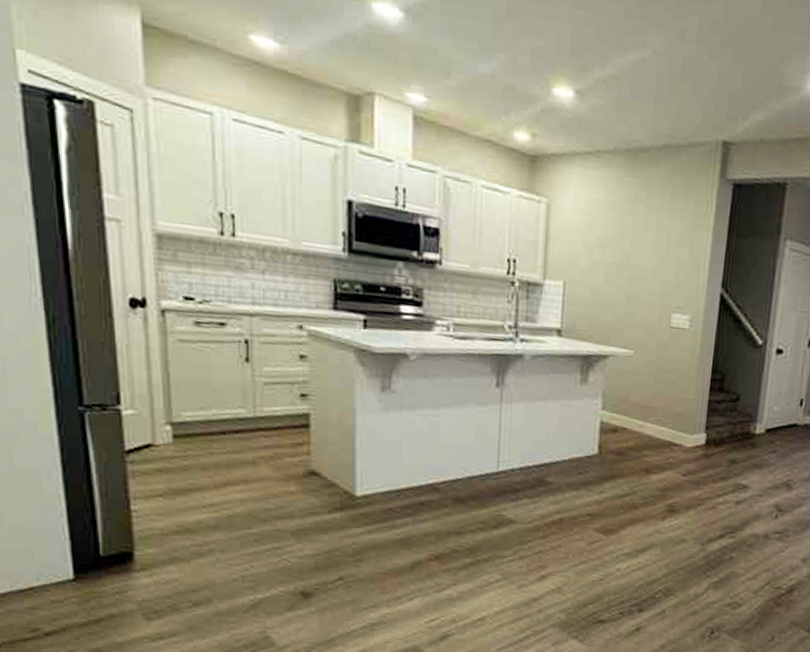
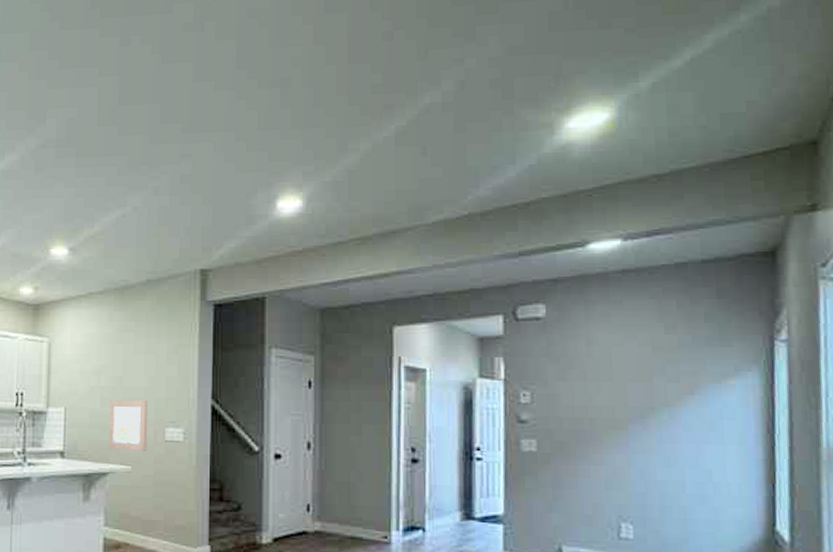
wall art: none [610,277,655,336] -> present [108,400,148,451]

